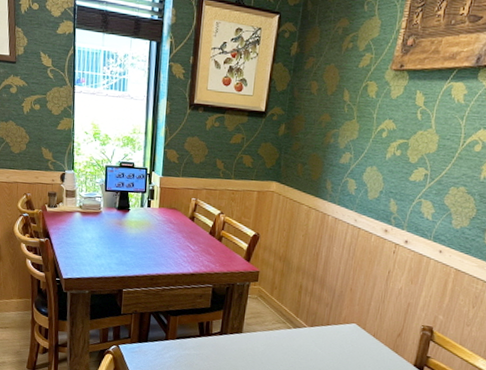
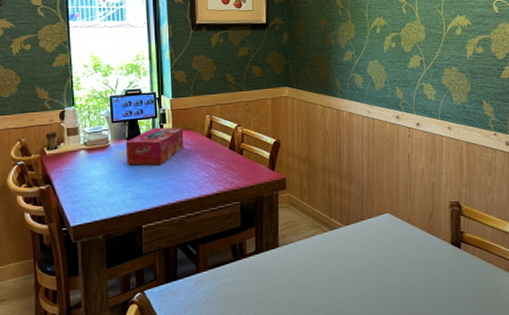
tissue box: none [115,202,169,238] -> present [125,127,184,165]

